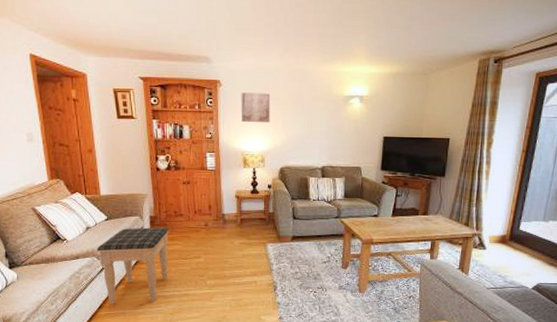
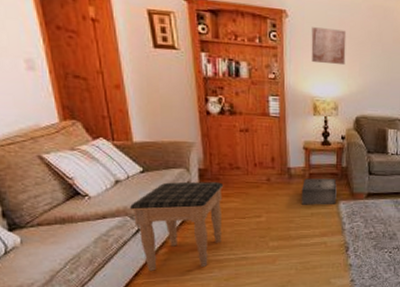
speaker: none [234,223,265,247] -> present [301,178,337,205]

